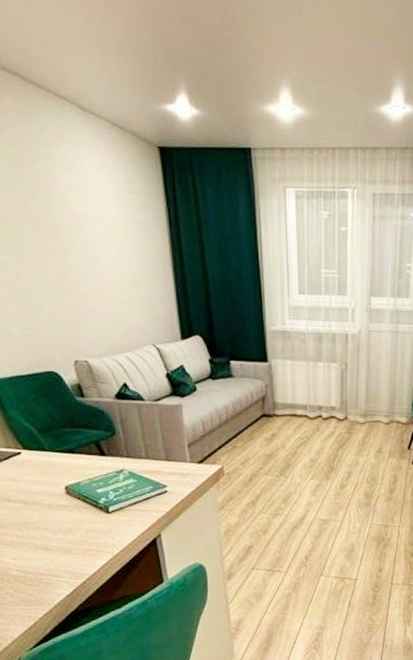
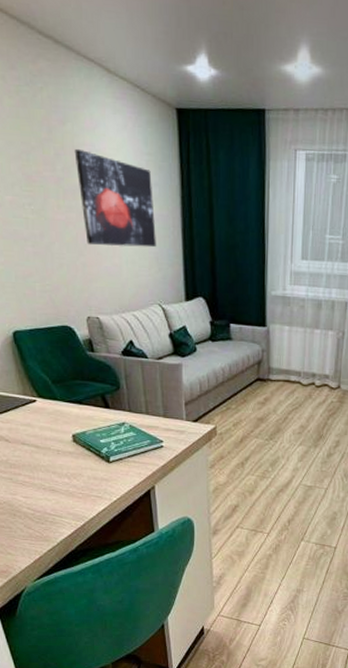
wall art: none [49,187,146,287] -> present [74,148,156,248]

